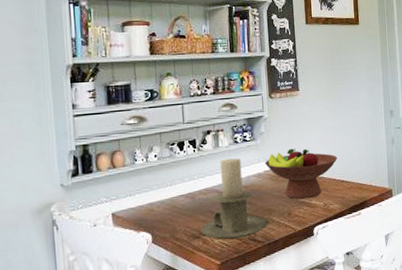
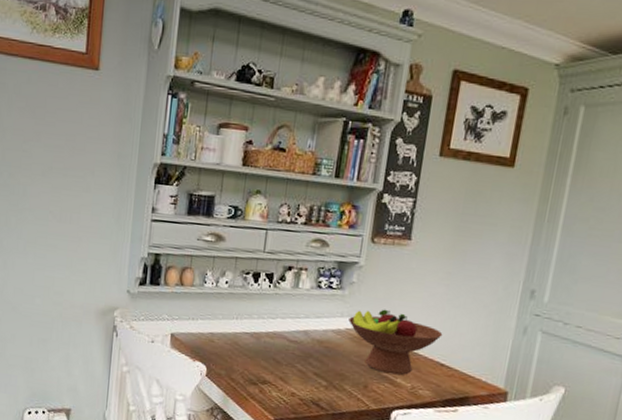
candle holder: present [200,158,269,240] -> none [259,303,339,399]

